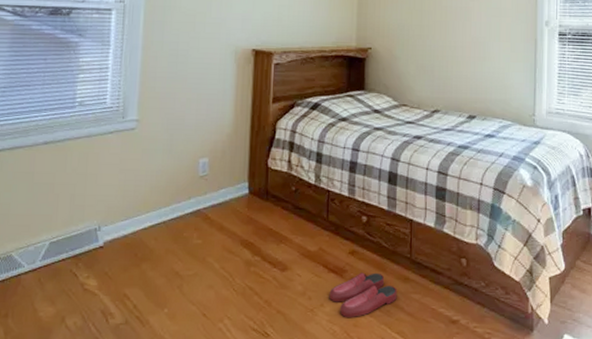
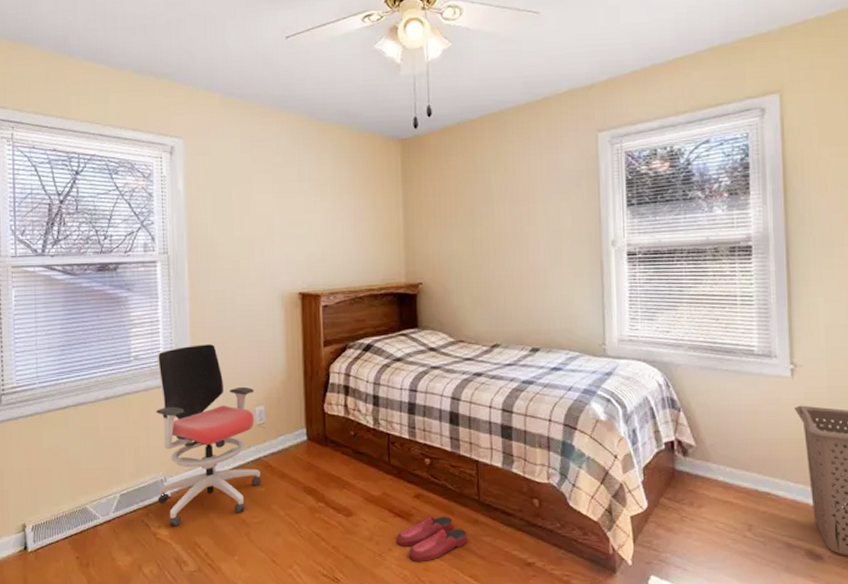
office chair: none [89,93,199,277] -> present [156,343,262,527]

